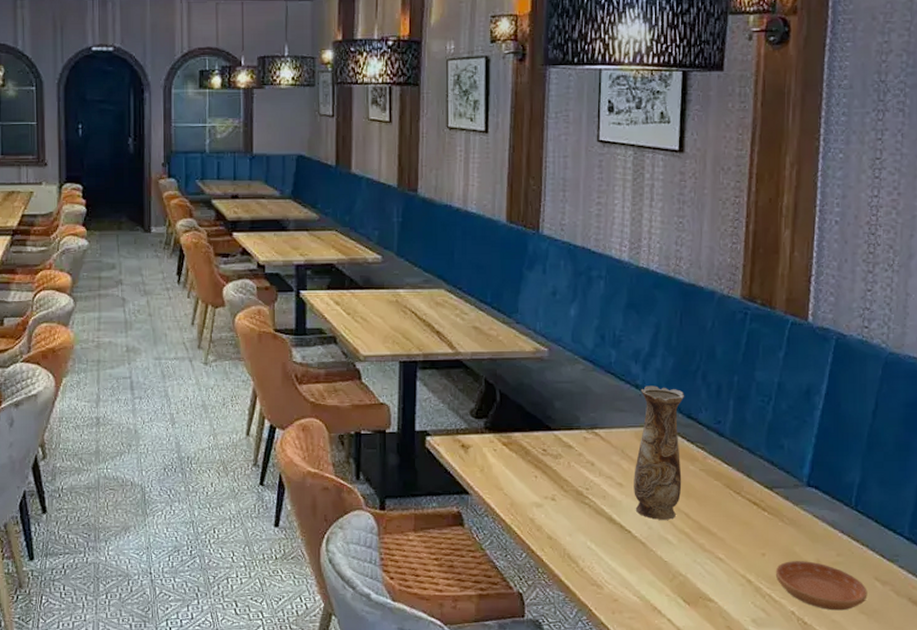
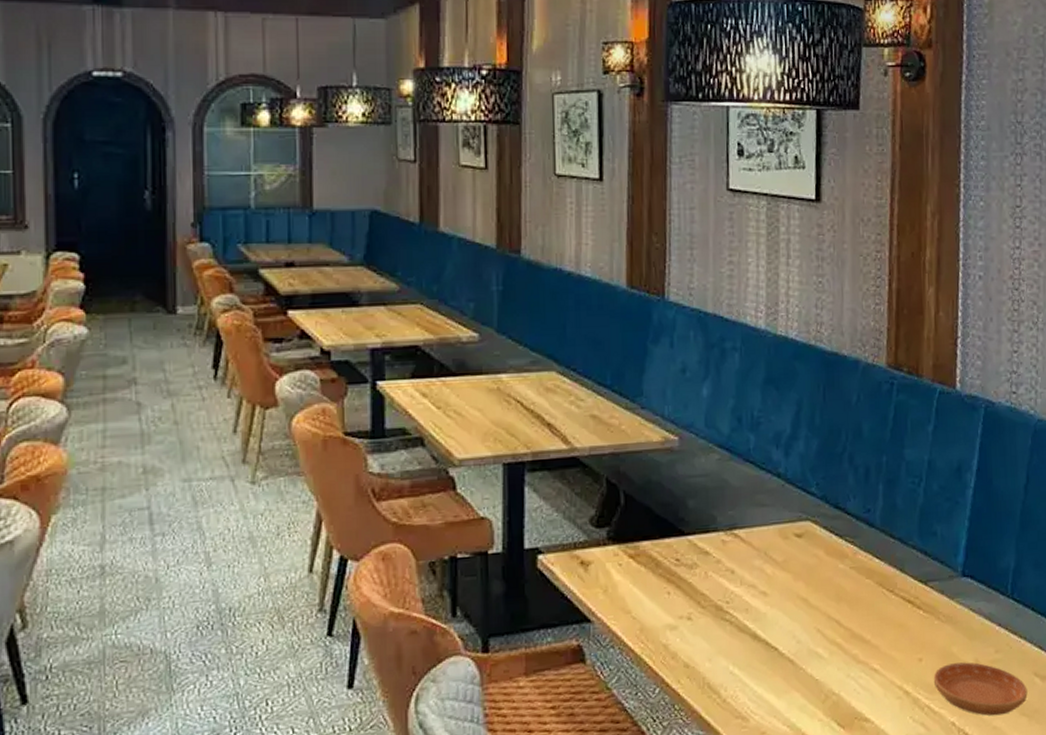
vase: present [634,386,685,520] -> none [779,473,832,632]

